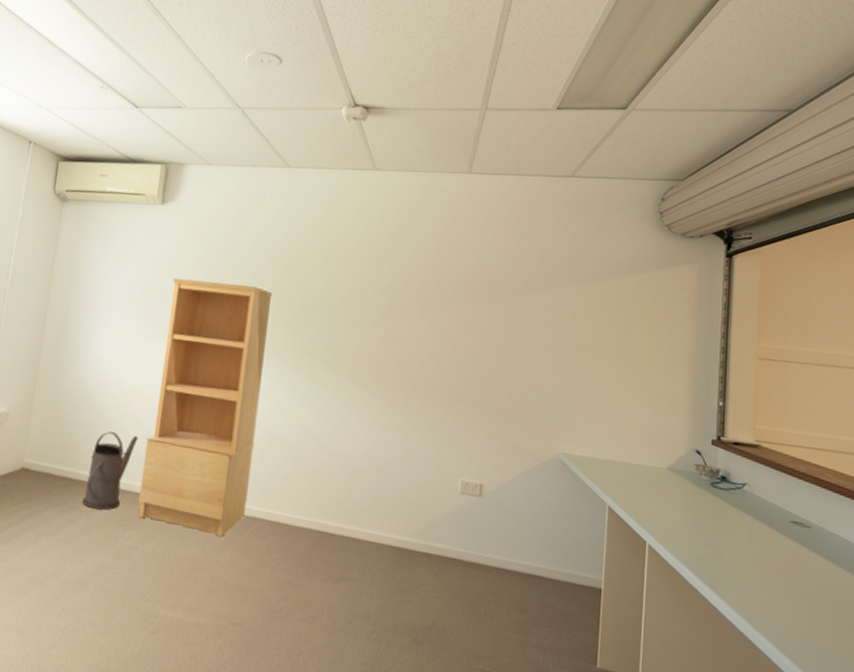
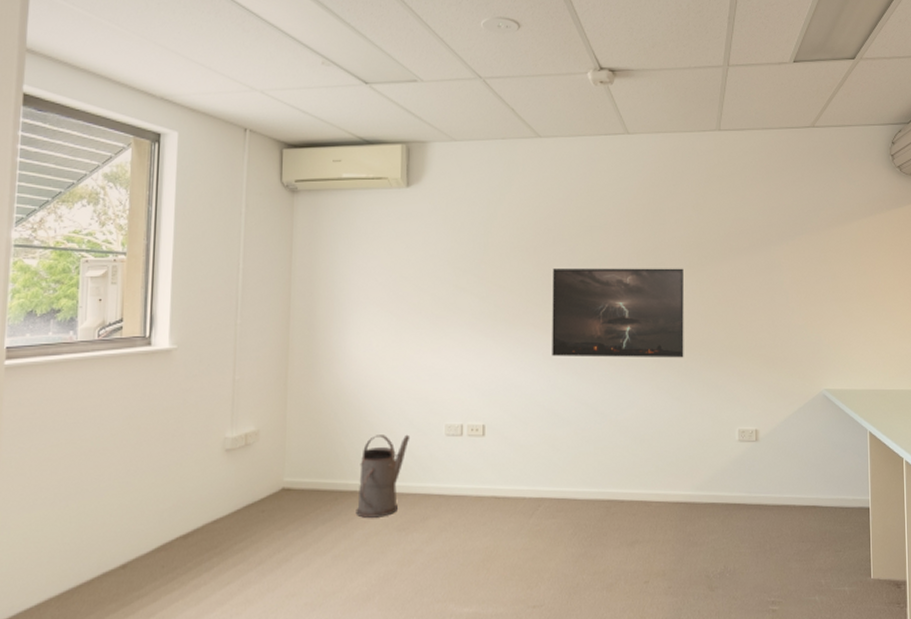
bookcase: present [138,278,273,536] -> none [418,264,536,522]
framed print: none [279,295,419,399] -> present [552,268,684,358]

